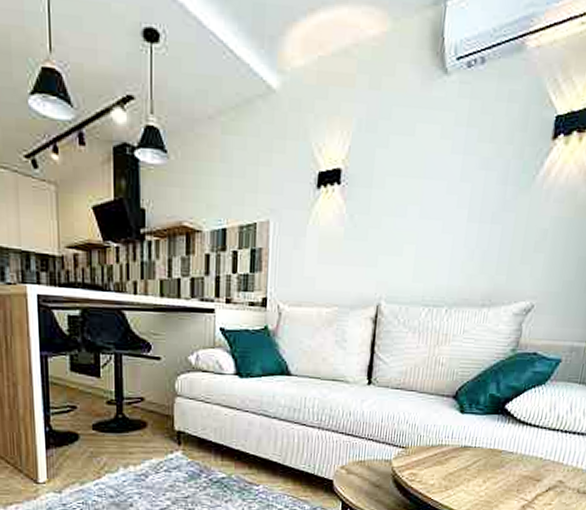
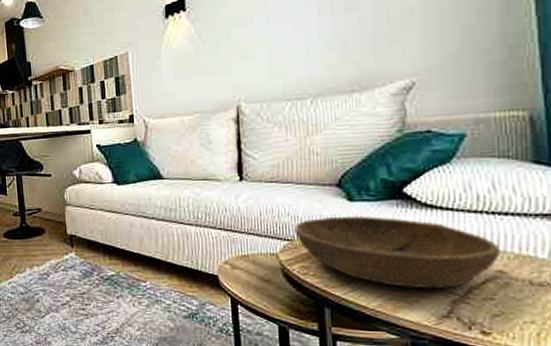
bowl: none [410,427,565,495] -> present [294,215,501,288]

